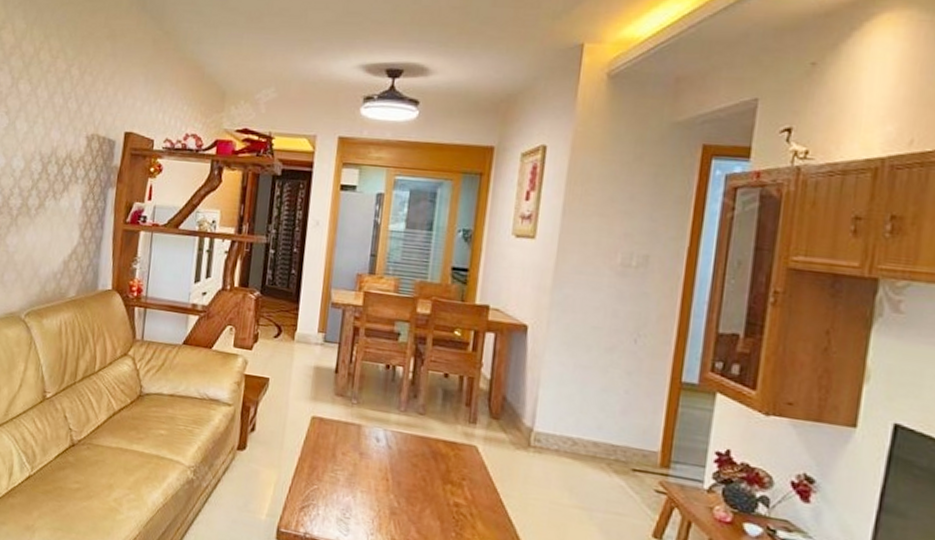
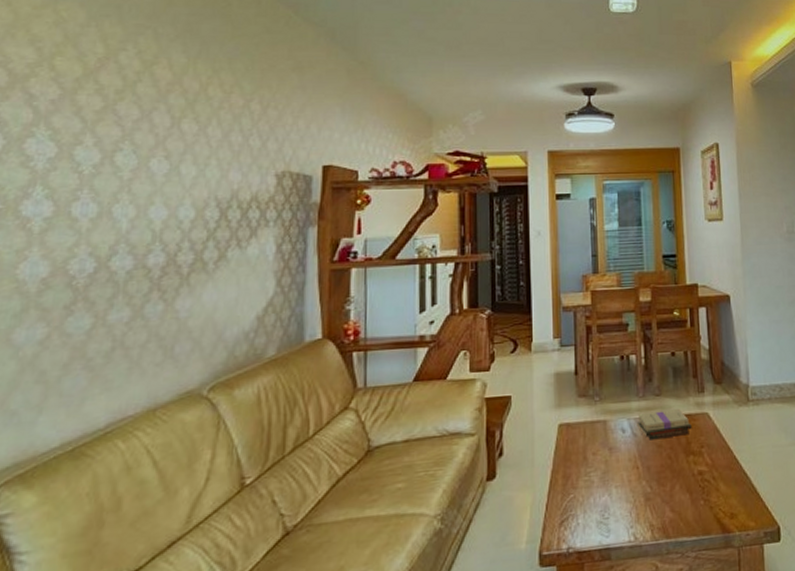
books: none [393,428,455,462] -> present [636,409,692,440]

